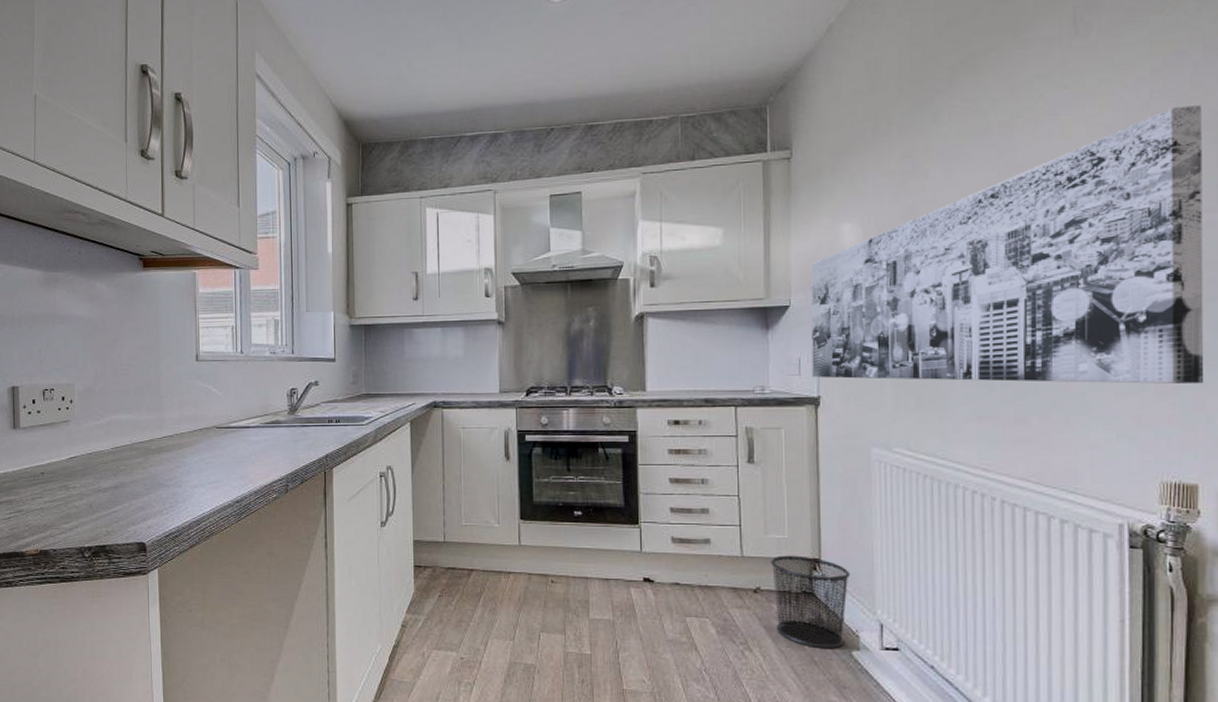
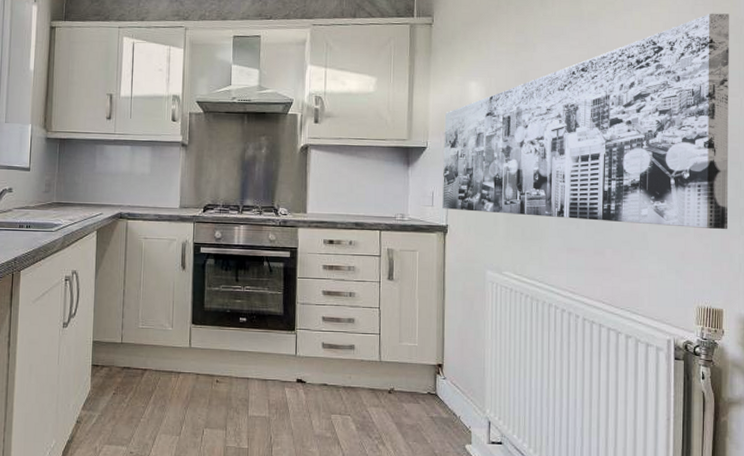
waste bin: present [770,555,851,649] -> none [403,361,467,443]

